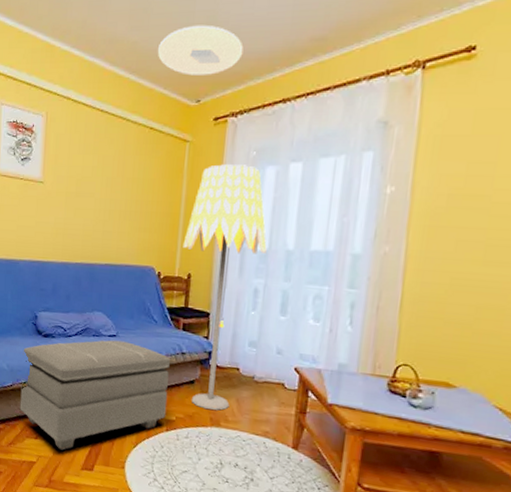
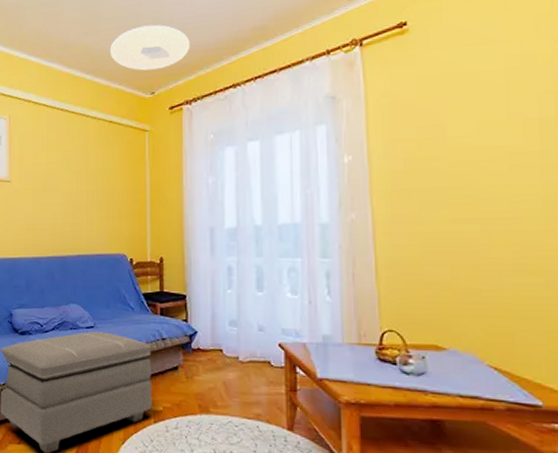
floor lamp: present [183,164,267,411] -> none [152,148,235,396]

